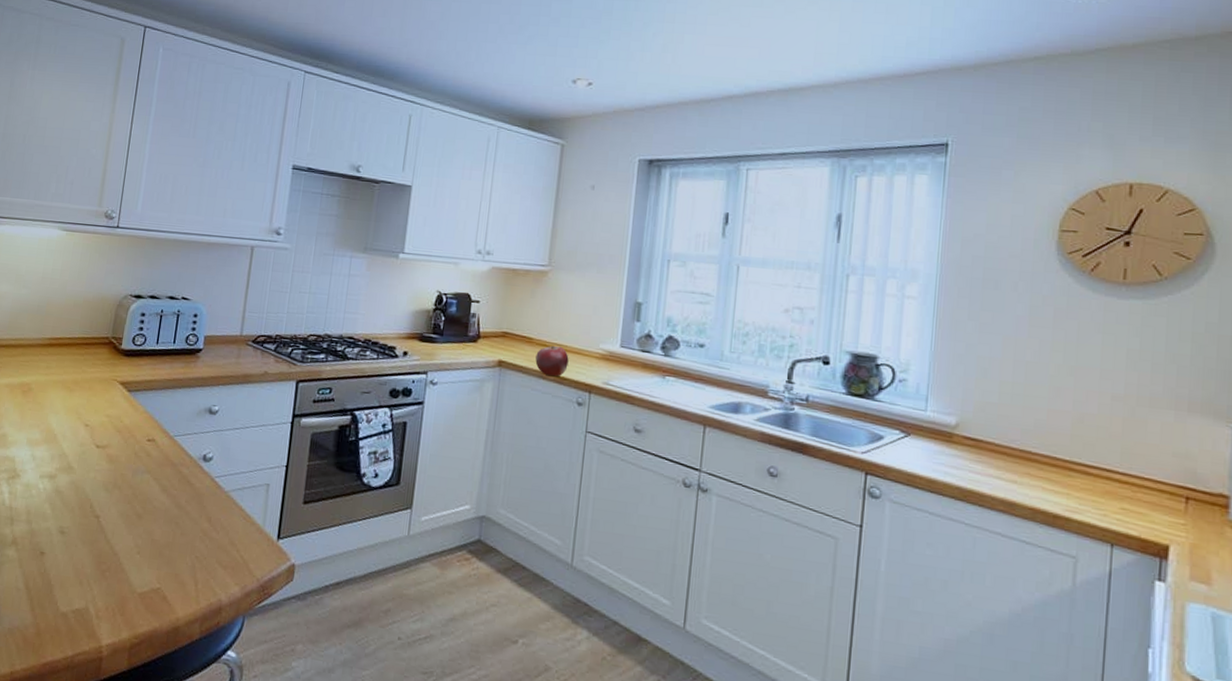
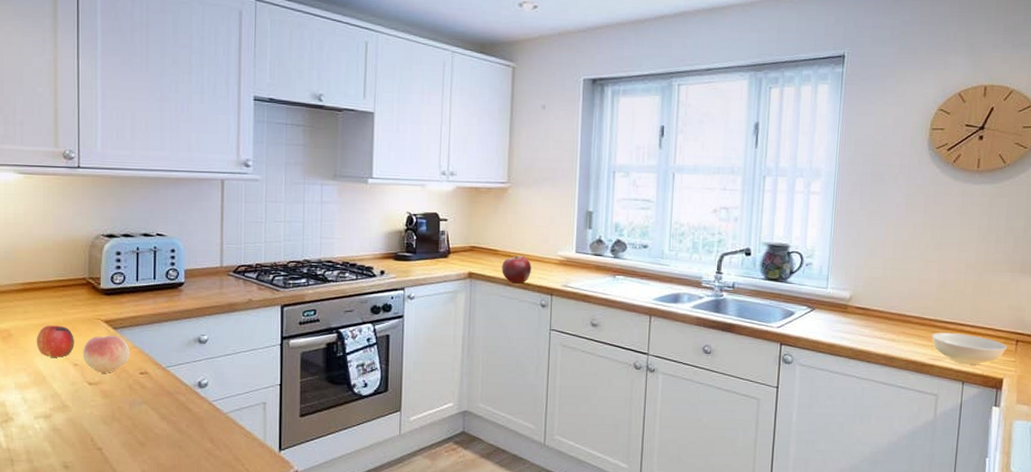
fruit: none [52,382,90,417] -> present [36,325,74,357]
fruit: none [94,397,141,437] -> present [83,335,130,373]
bowl: none [1066,477,1174,525] -> present [931,333,1008,365]

